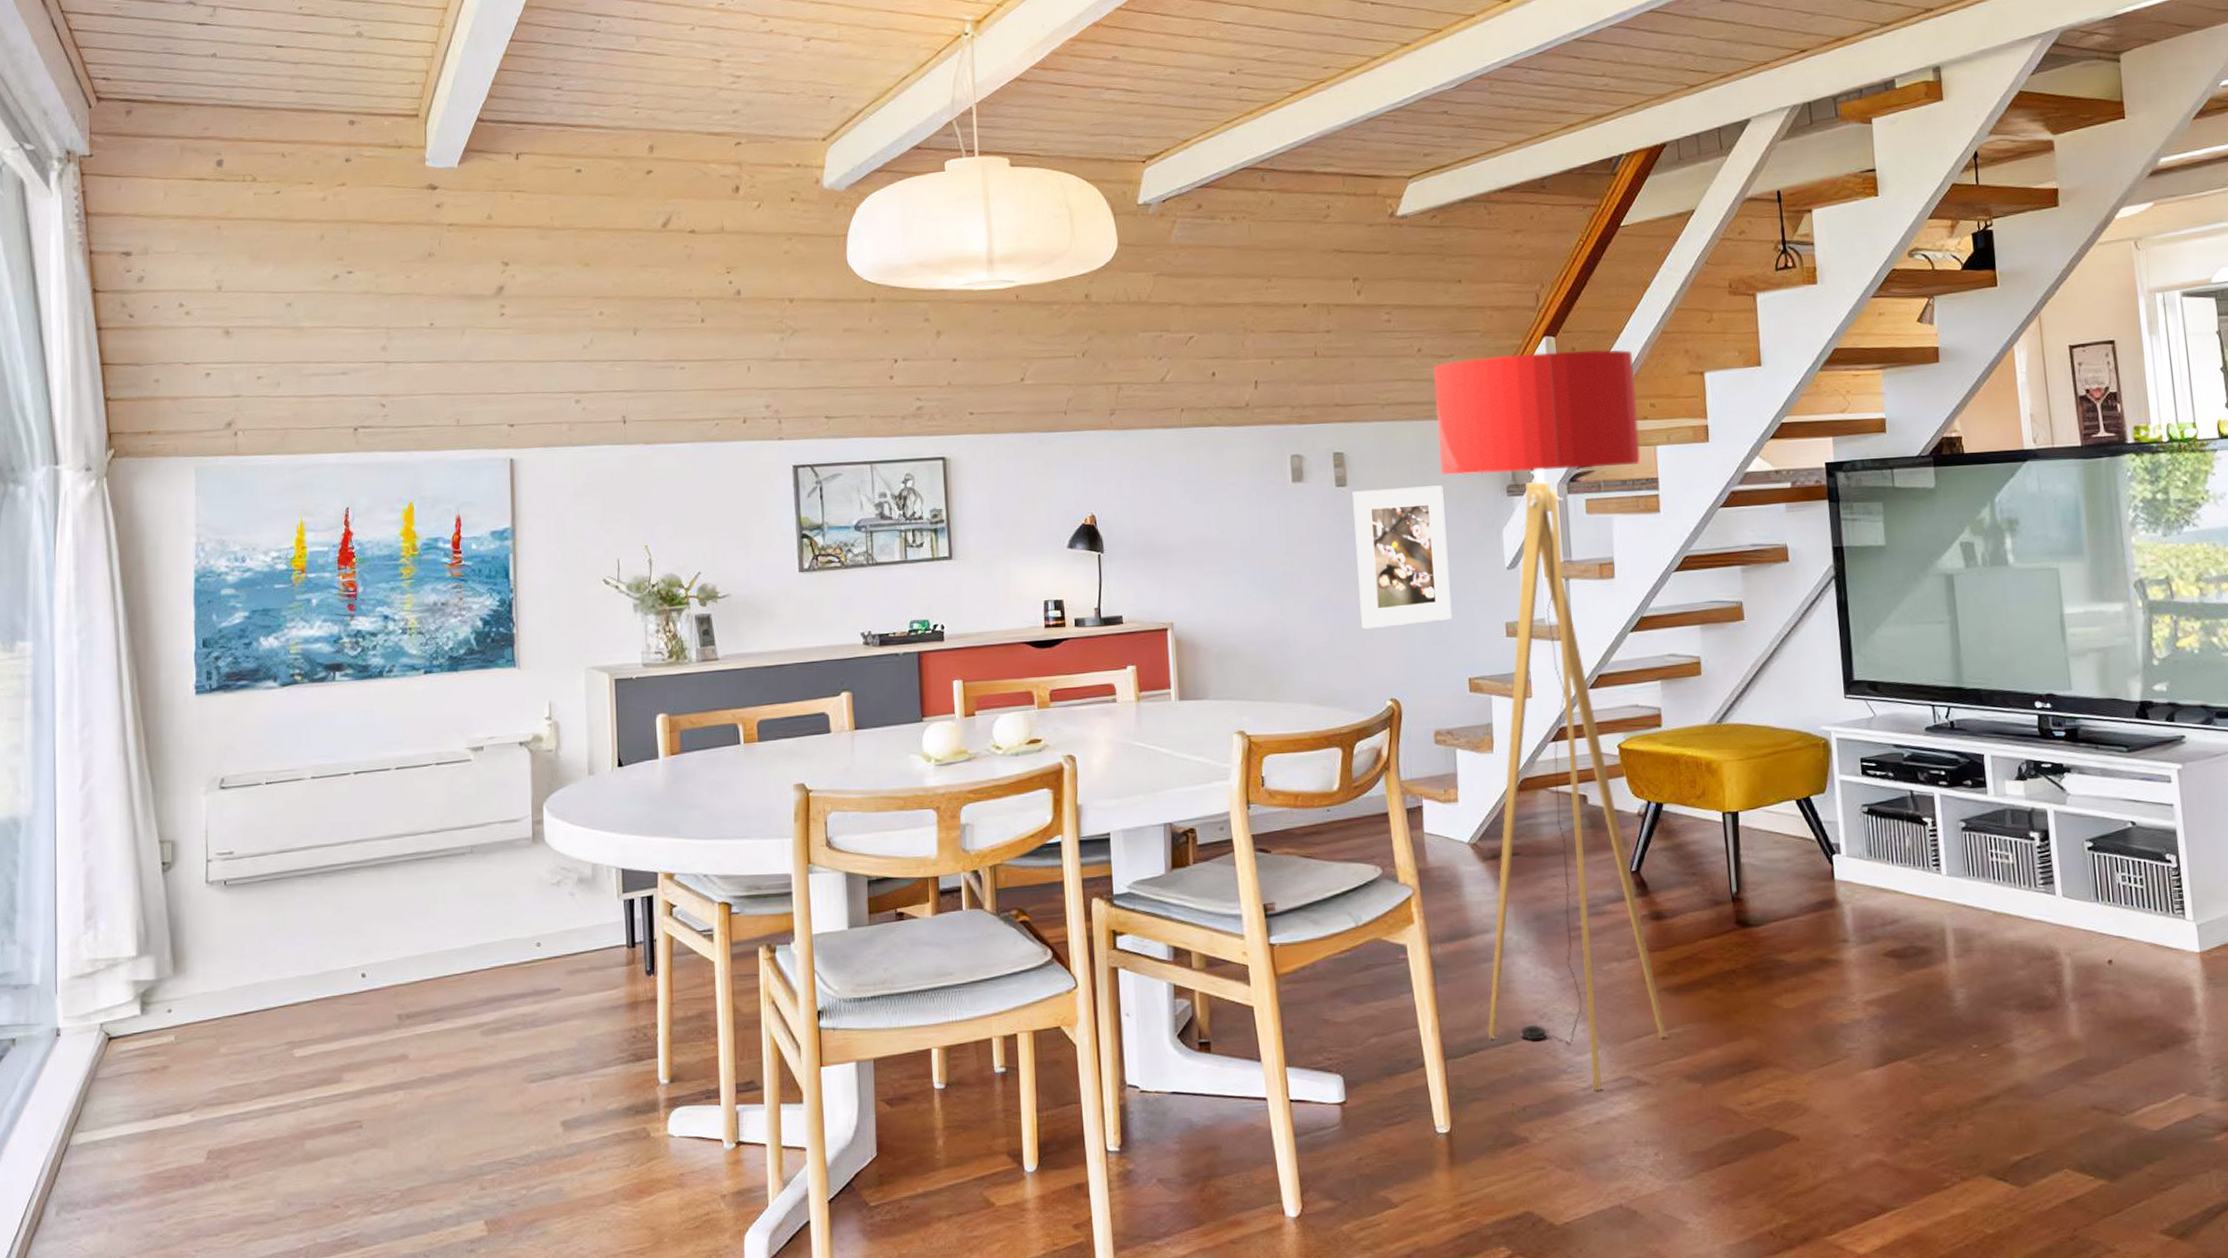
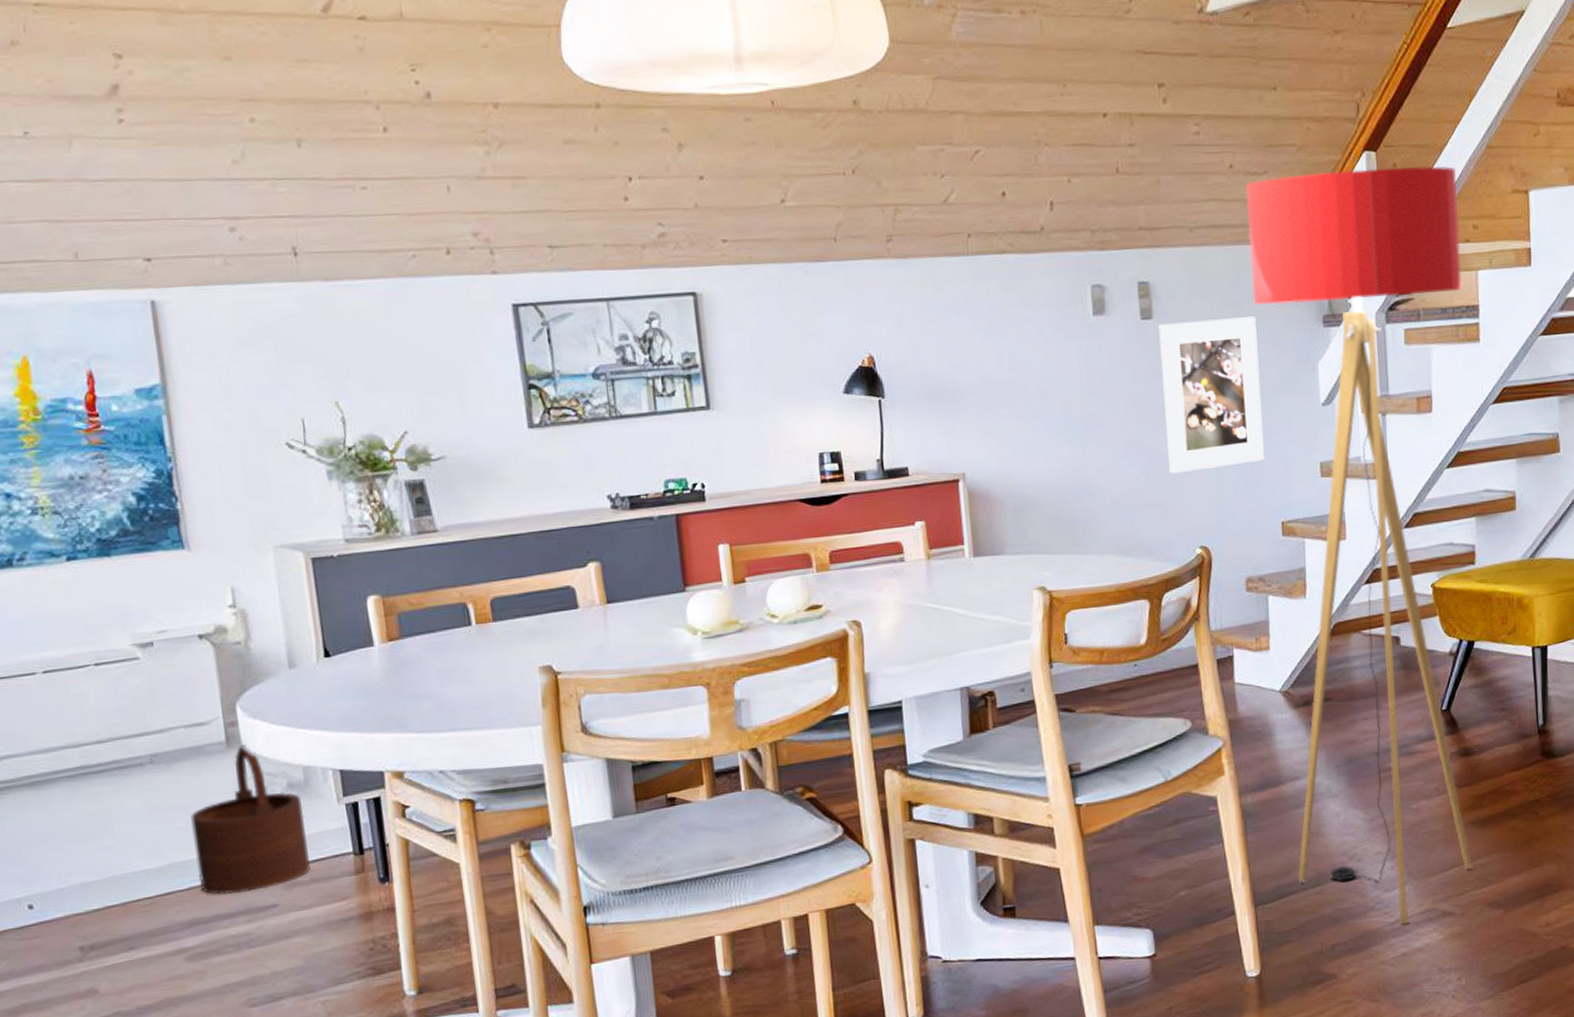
wooden bucket: none [498,841,590,976] -> present [190,745,310,895]

